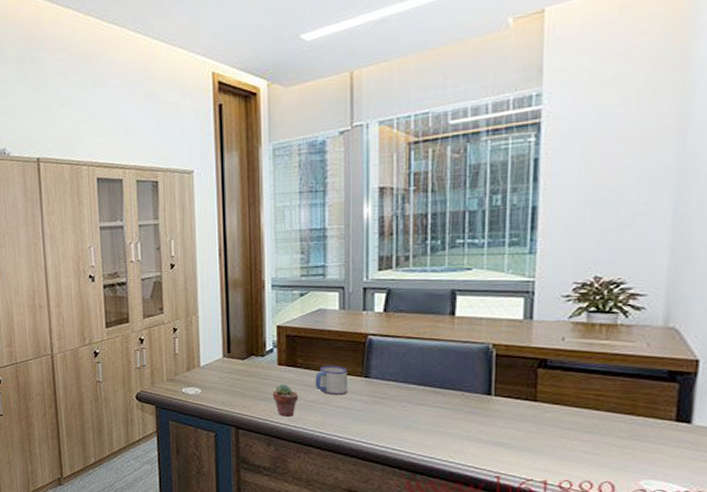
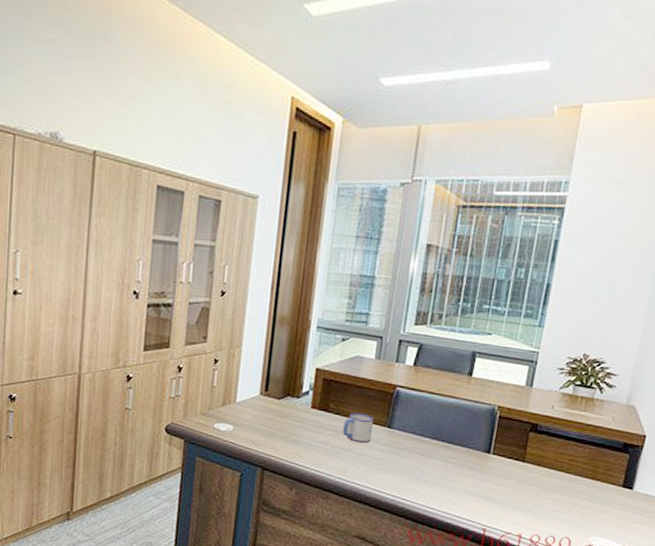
potted succulent: present [272,384,299,417] -> none [301,427,327,461]

